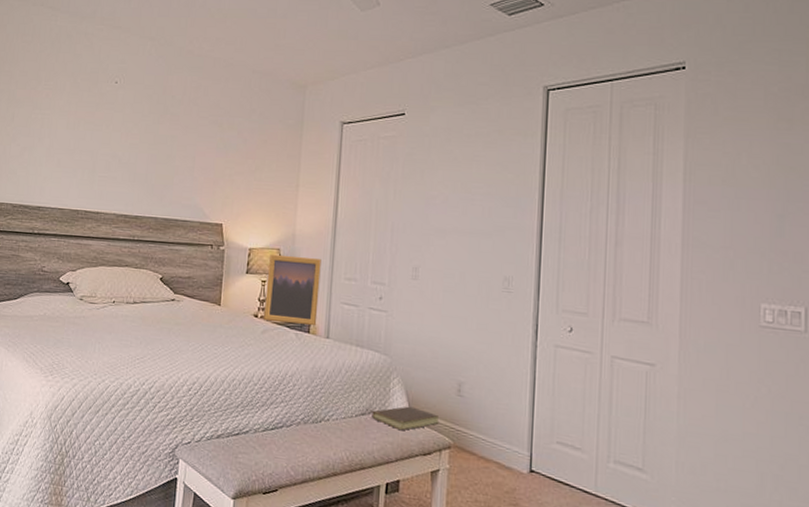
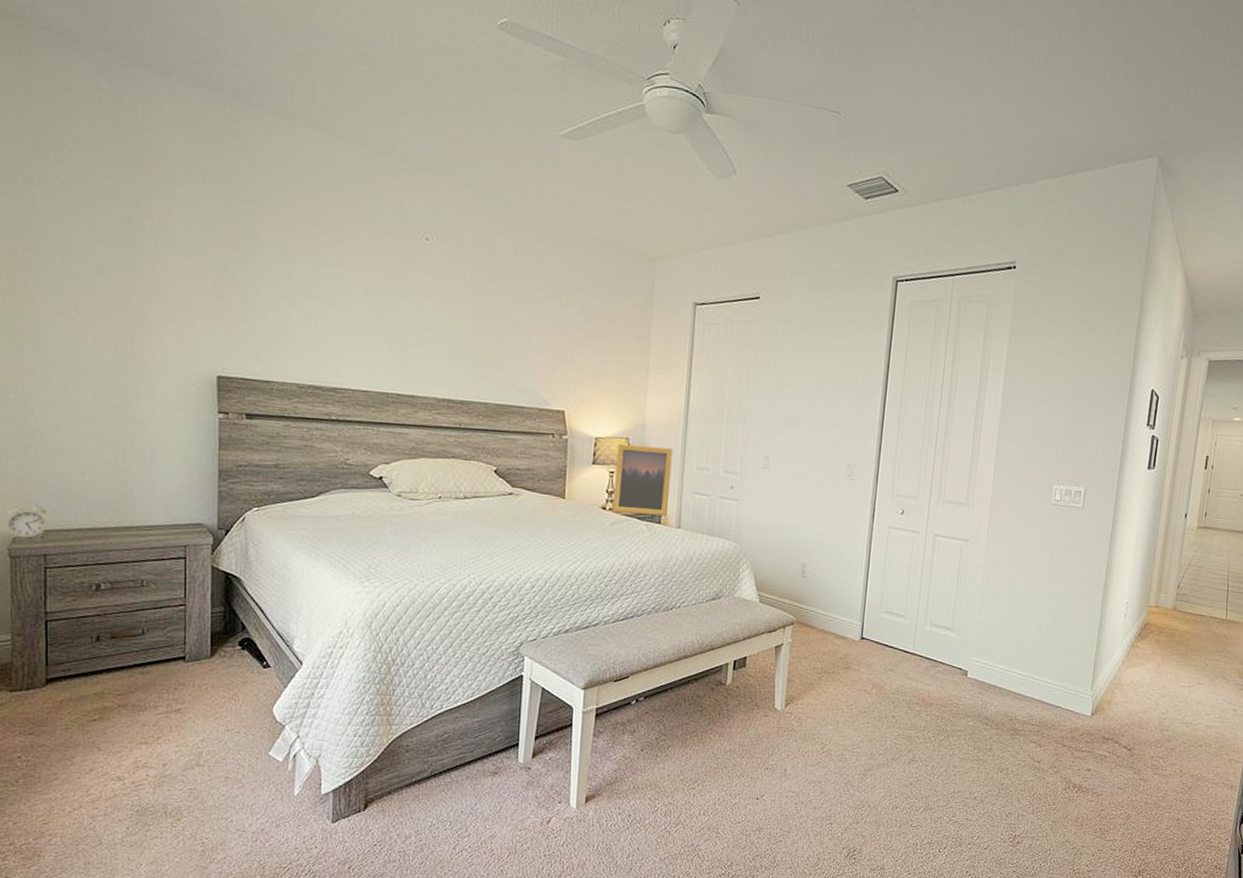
book: present [369,406,440,431] -> none [719,589,784,612]

